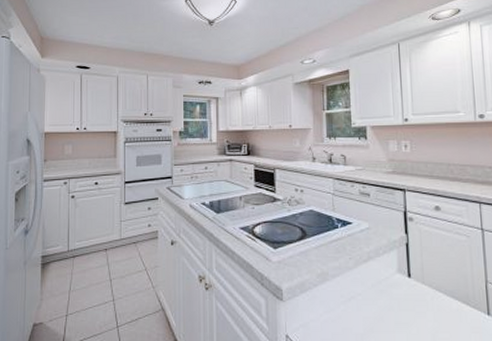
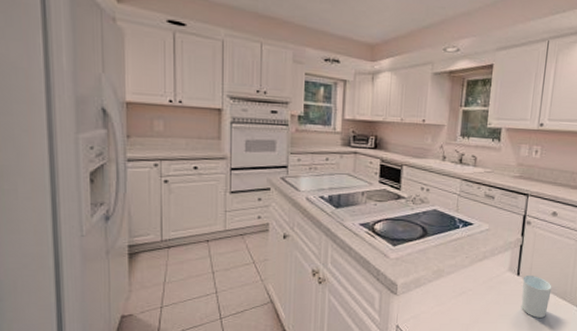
cup: none [415,276,451,326] -> present [521,274,552,318]

